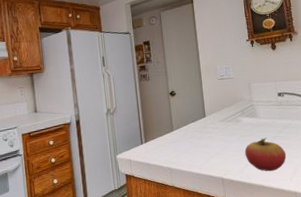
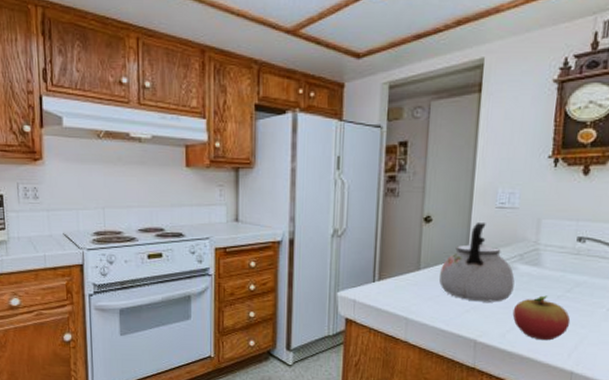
kettle: none [188,91,242,149] -> present [439,223,515,302]

